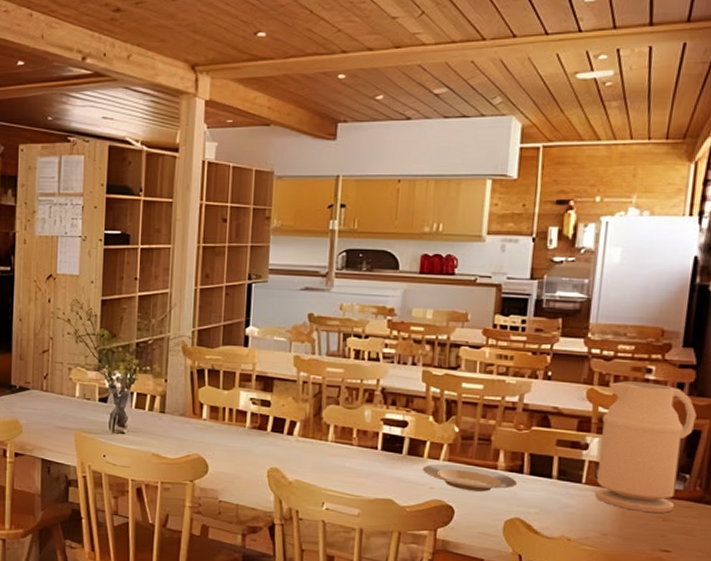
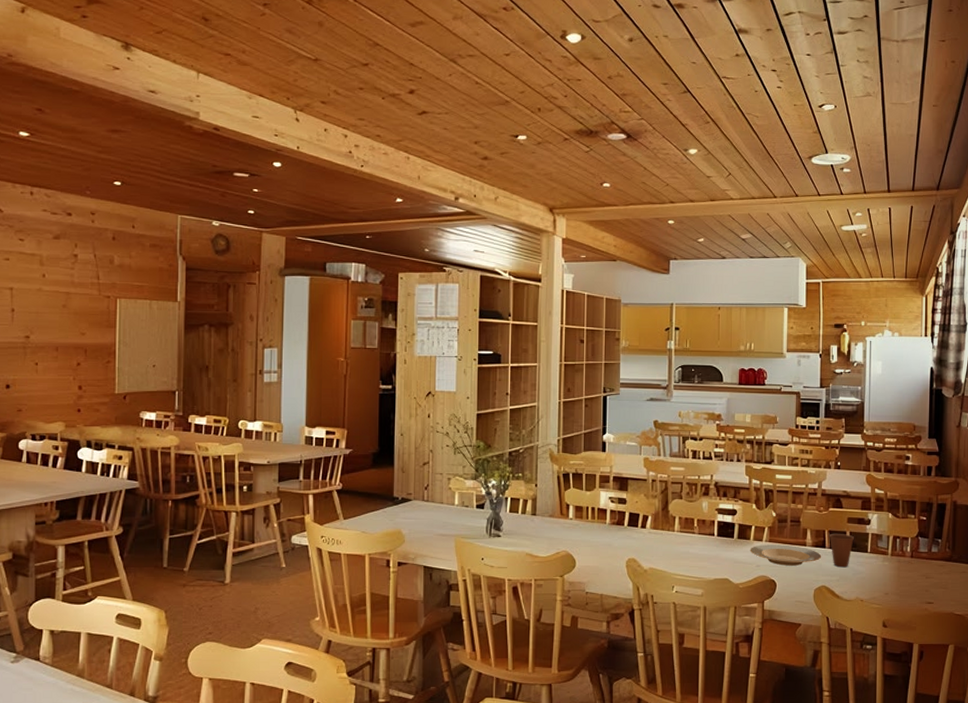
cup: none [529,457,565,499] -> present [829,533,855,568]
water jug: present [594,381,697,513] -> none [877,467,942,572]

